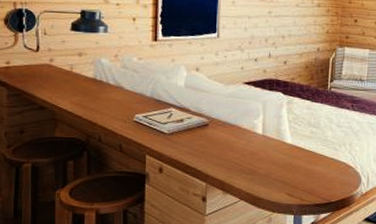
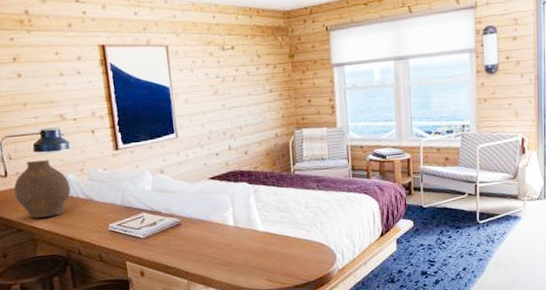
vase: none [43,39,102,99] -> present [14,160,71,218]

